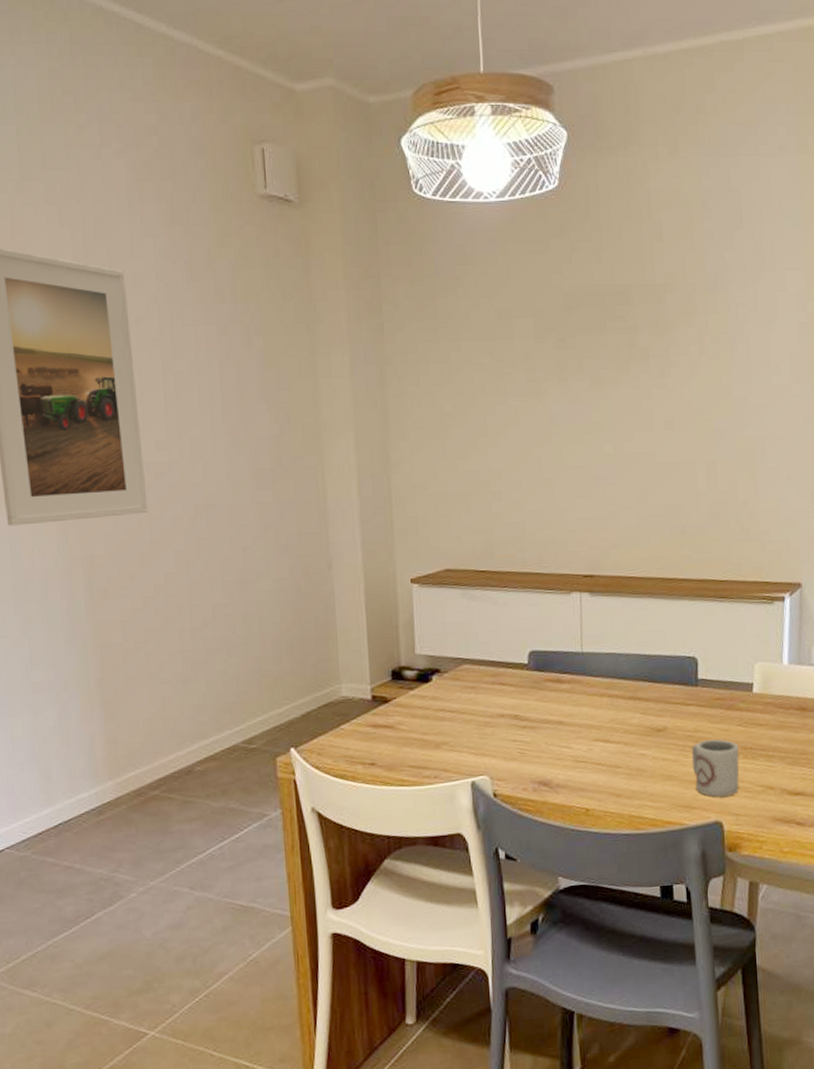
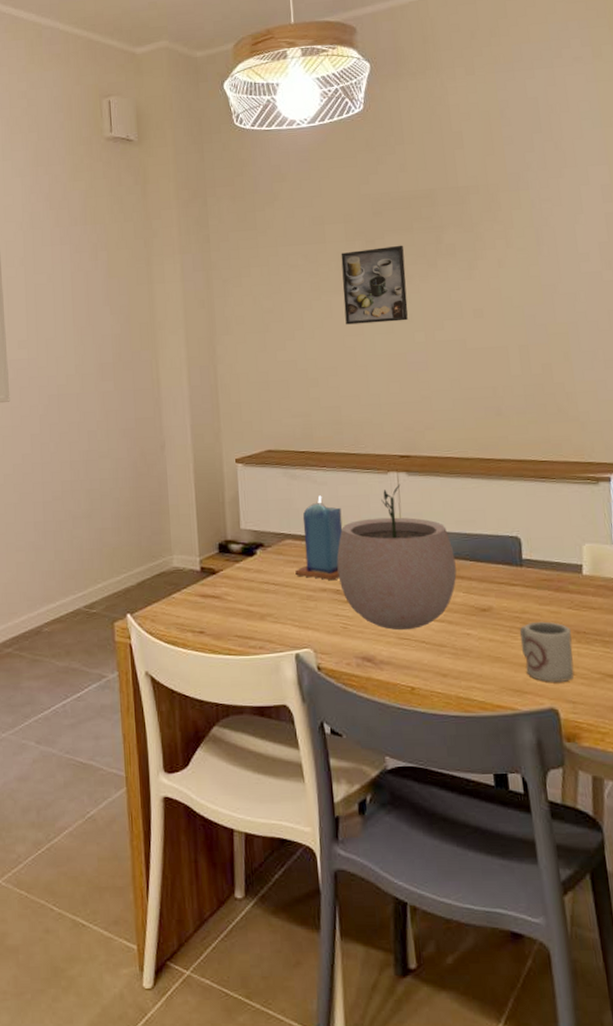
candle: none [473,617,523,706] -> present [295,495,343,581]
plant pot: none [516,604,635,754] -> present [337,484,457,631]
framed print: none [529,346,598,433] -> present [341,245,408,325]

